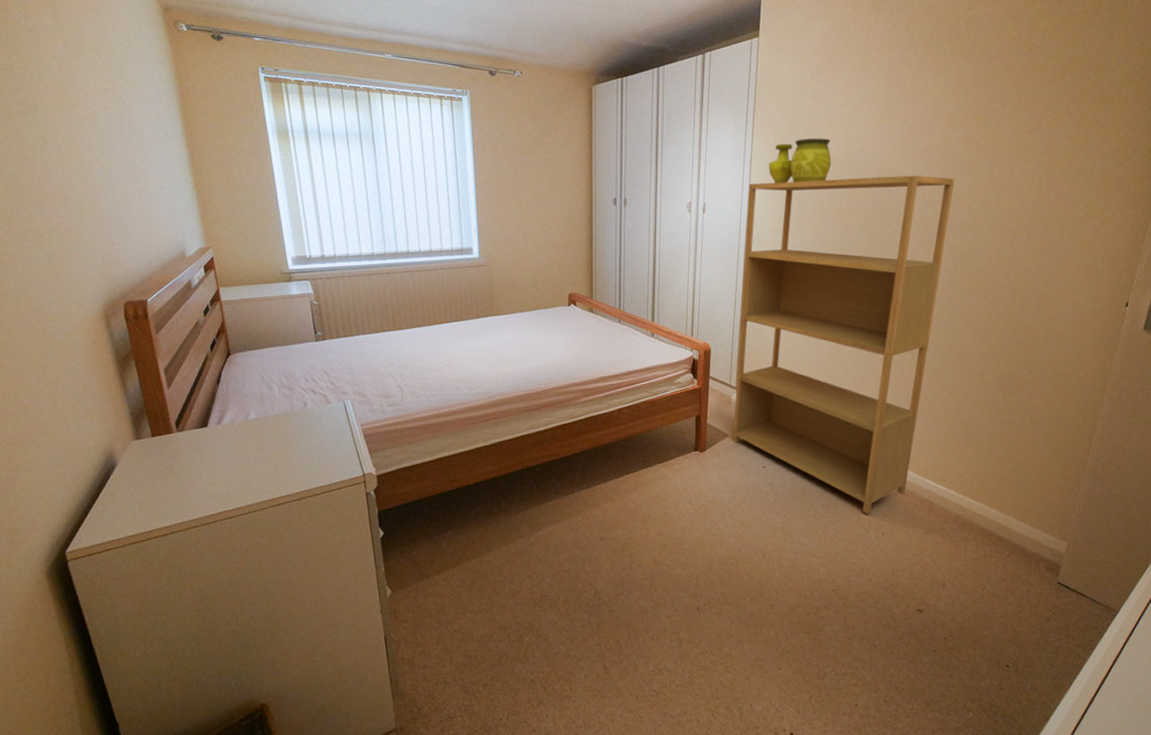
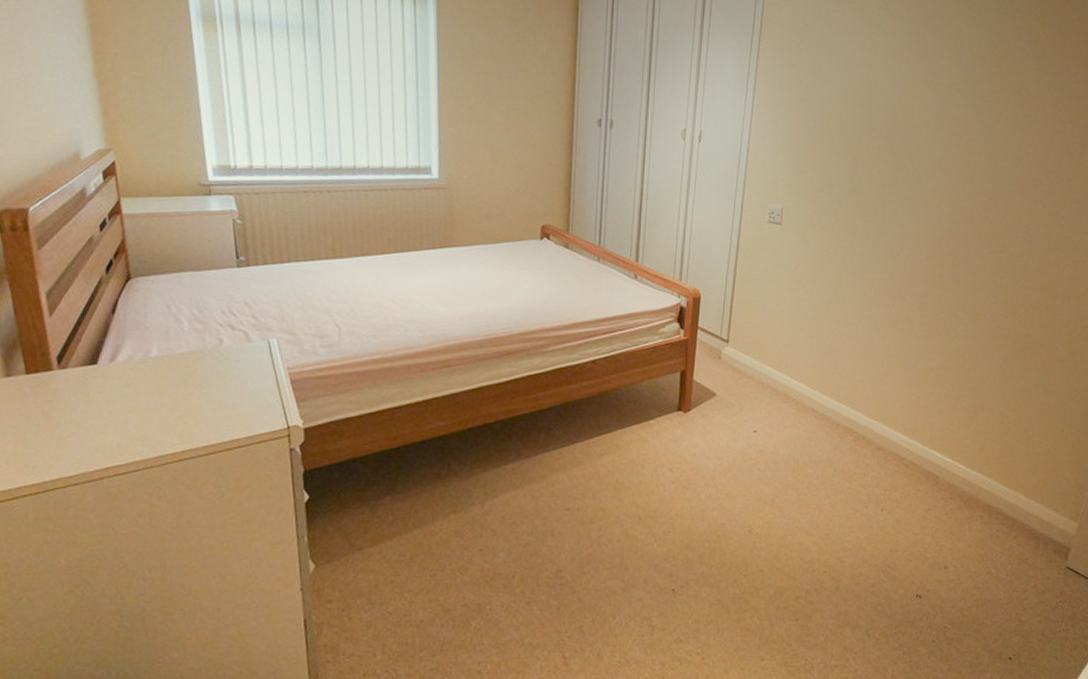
bookshelf: present [732,175,955,514] -> none [721,111,975,488]
decorative vase: present [769,138,832,183] -> none [774,65,844,114]

